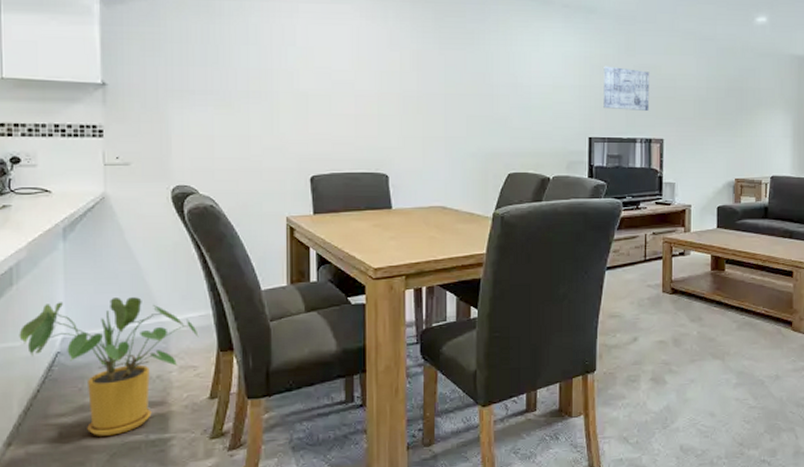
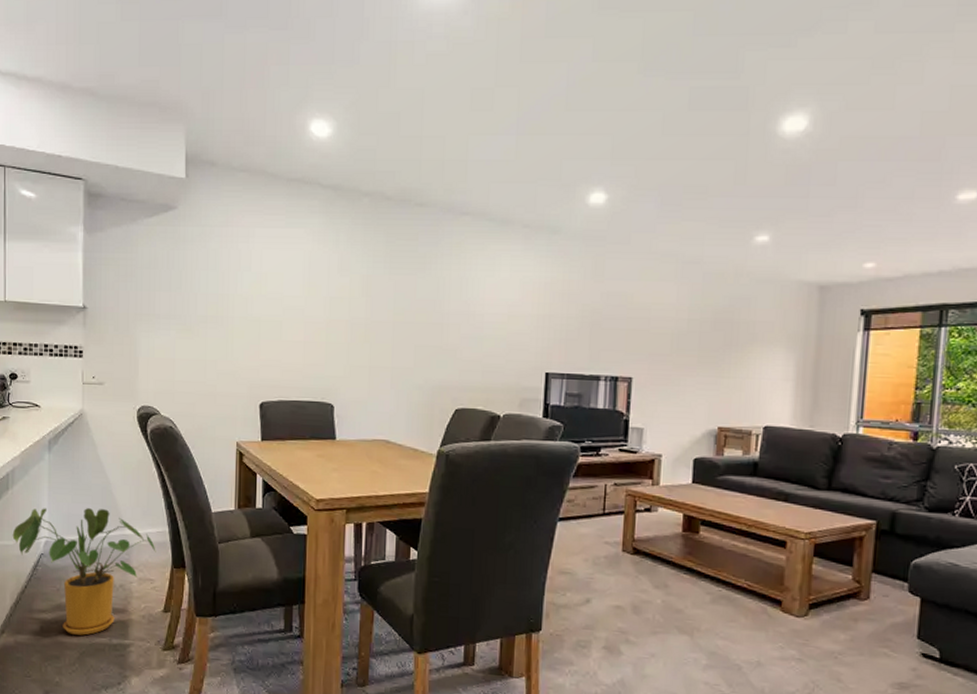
wall art: present [603,66,650,111] -> none [564,293,620,344]

